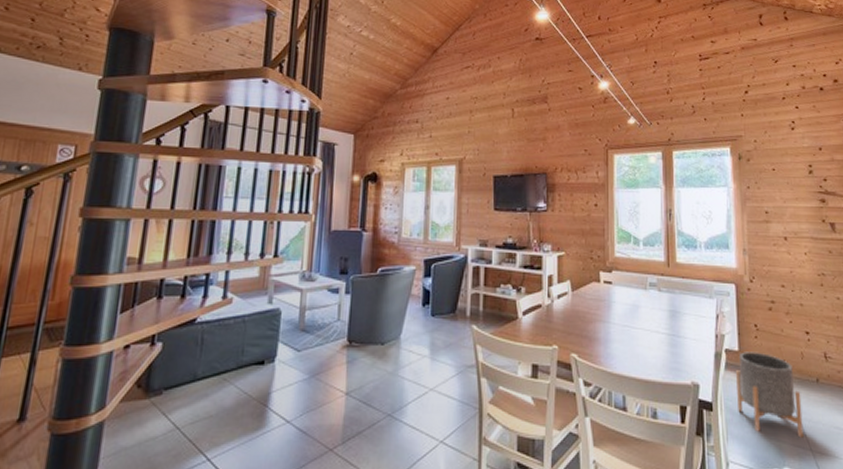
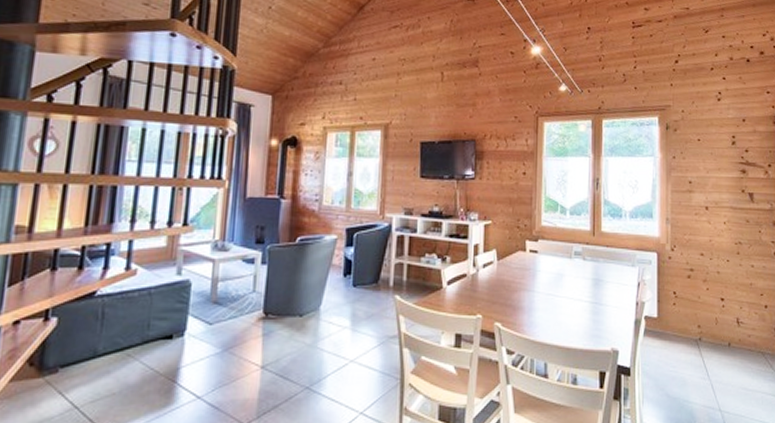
planter: present [736,352,804,438] -> none [654,318,714,399]

